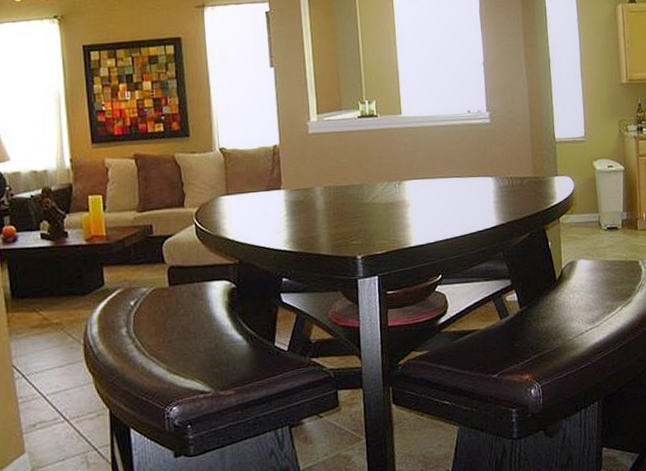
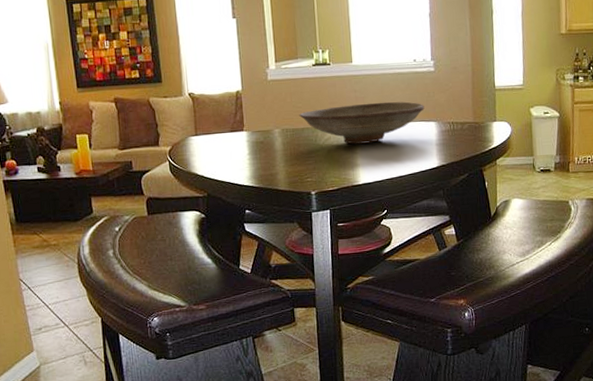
decorative bowl: none [343,155,481,203] -> present [299,101,425,145]

